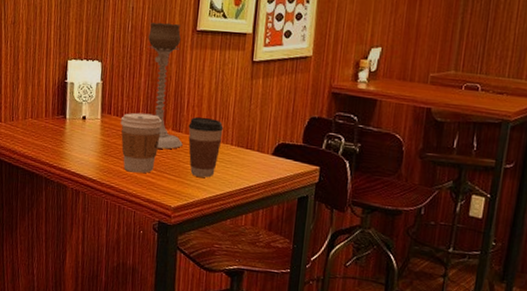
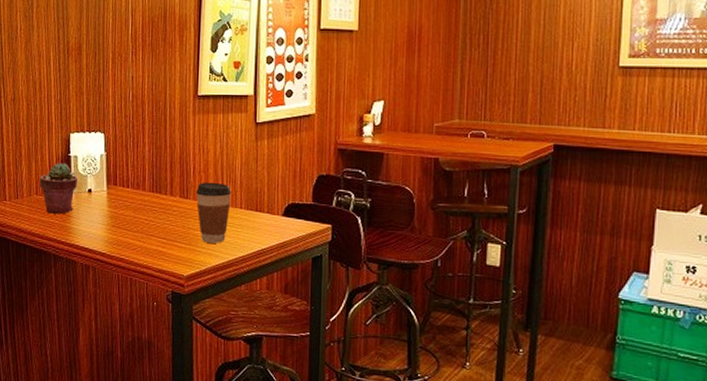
potted succulent: none [34,88,74,139] -> present [39,163,78,214]
coffee cup: present [120,112,163,174] -> none [126,182,170,244]
candle holder: present [147,22,183,149] -> none [150,89,191,217]

